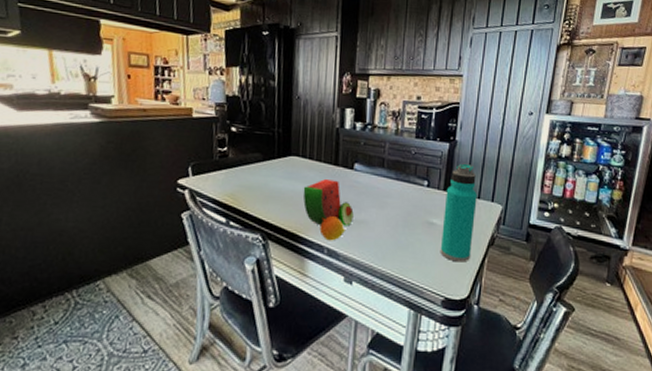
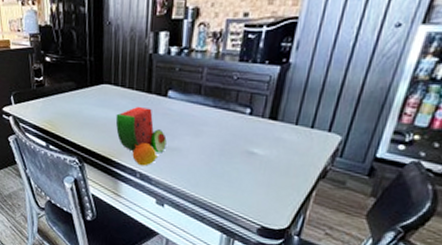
water bottle: present [440,163,477,263] -> none [259,88,311,194]

